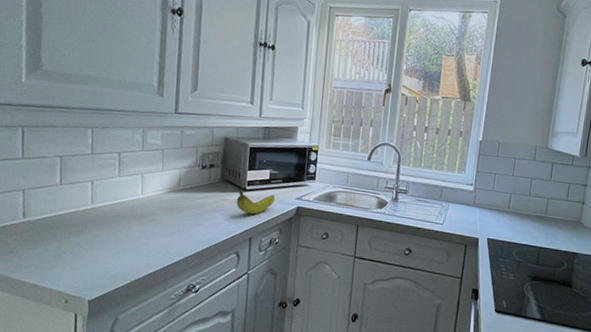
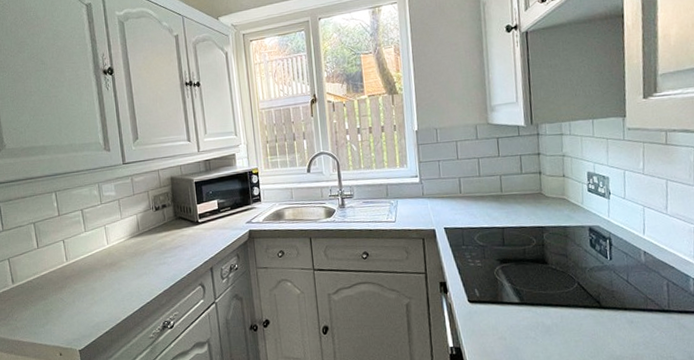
fruit: present [236,188,275,214] -> none [192,222,227,246]

